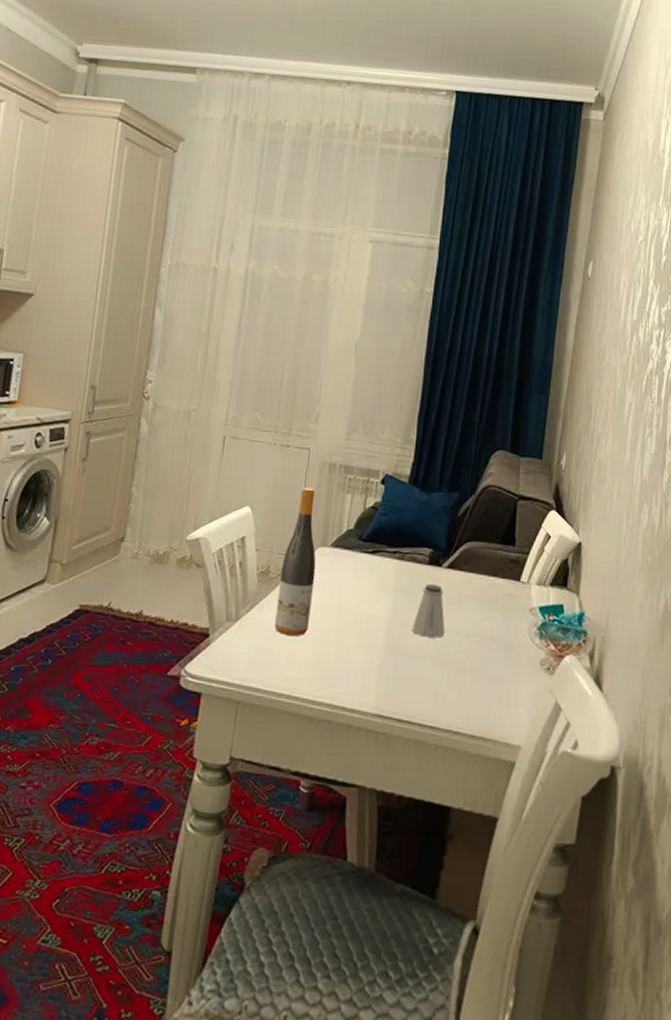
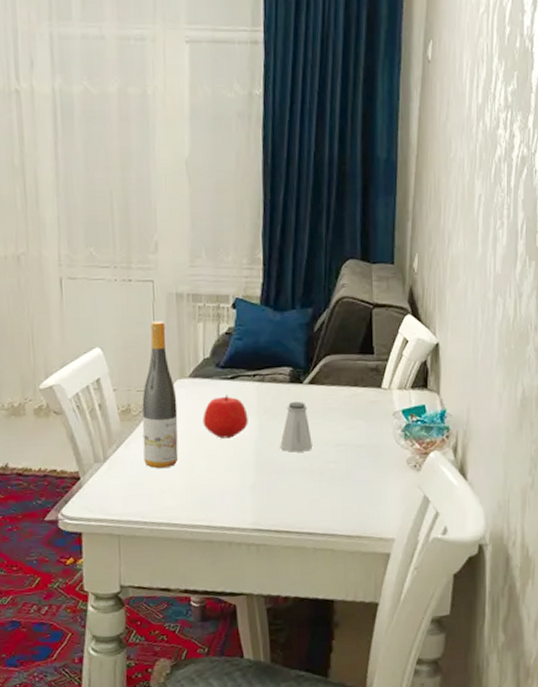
apple: none [338,568,384,614] -> present [202,394,248,439]

